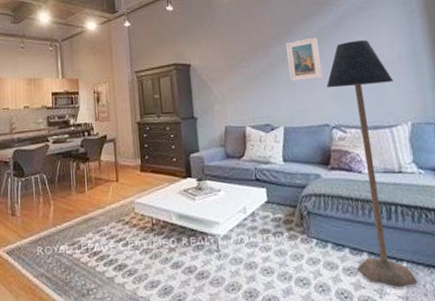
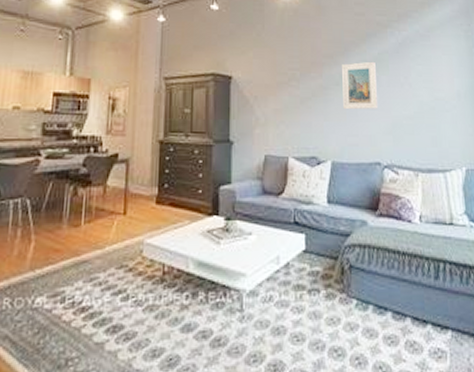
floor lamp: present [327,40,418,288] -> none [382,71,462,362]

